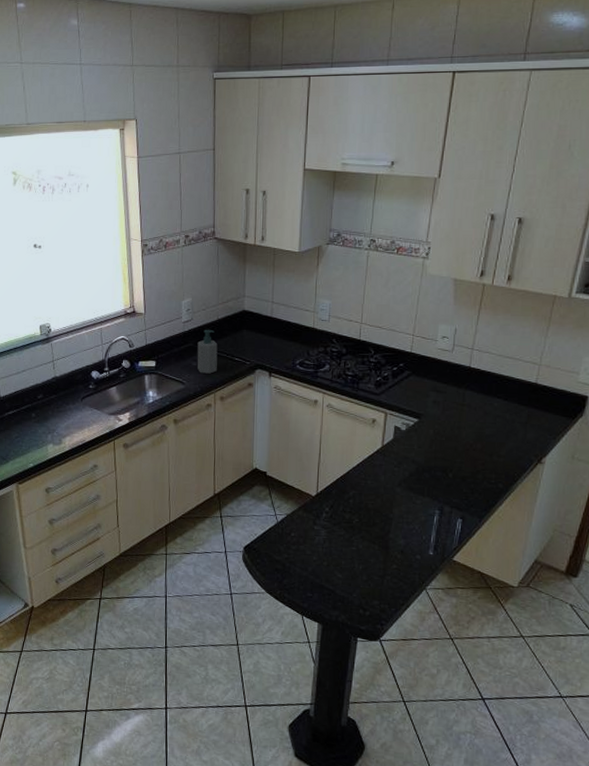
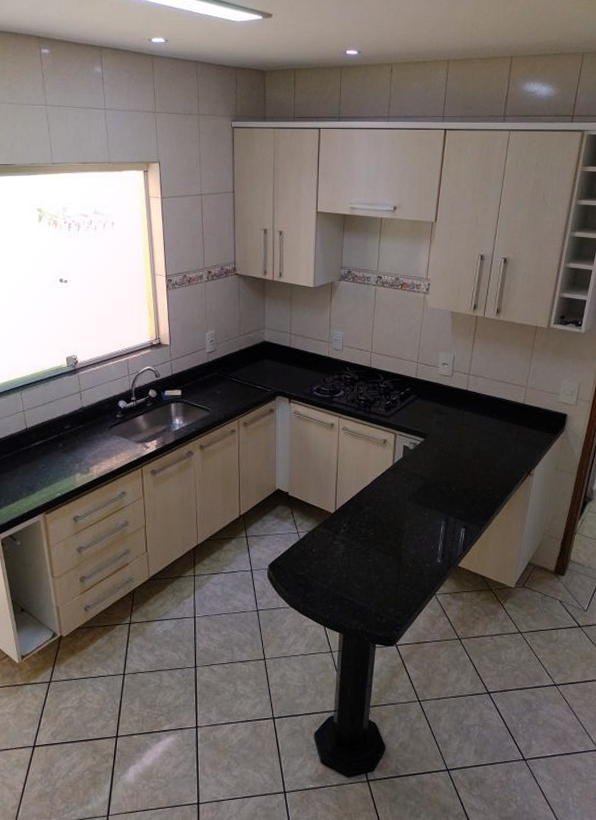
soap bottle: present [197,329,218,374] -> none [221,359,240,401]

